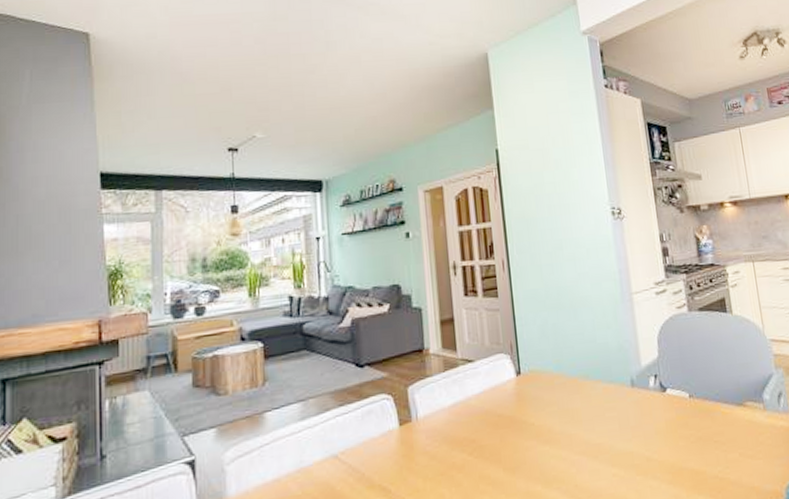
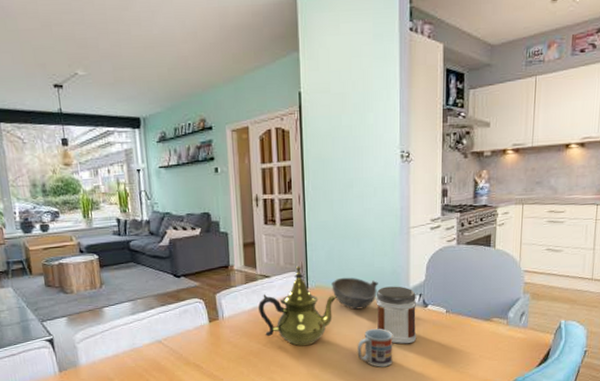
teapot: none [461,345,558,453] -> present [258,265,338,346]
bowl: none [548,357,604,399] -> present [332,277,378,310]
cup: none [587,422,634,478] -> present [357,328,393,367]
jar: none [603,365,659,443] -> present [376,286,417,344]

